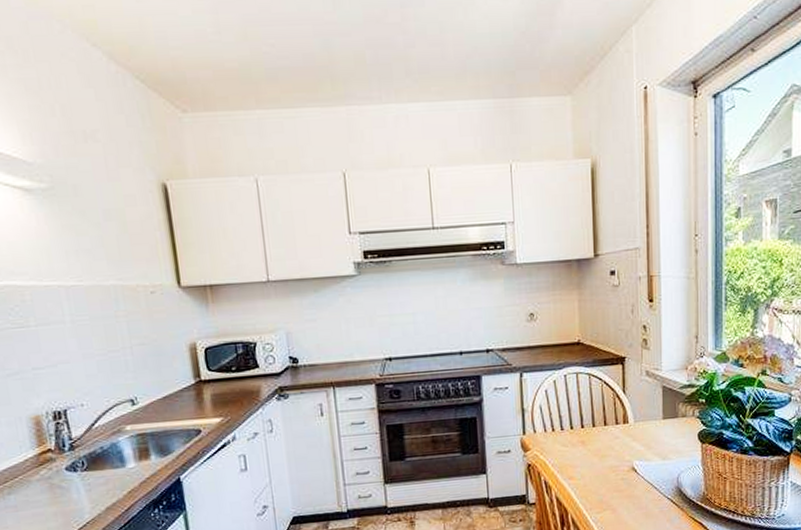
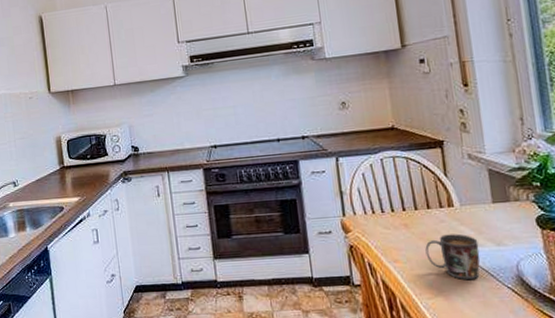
mug: none [599,449,647,493] -> present [425,234,480,279]

